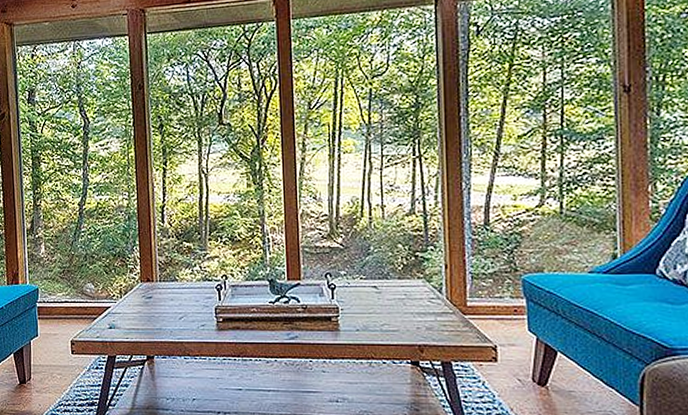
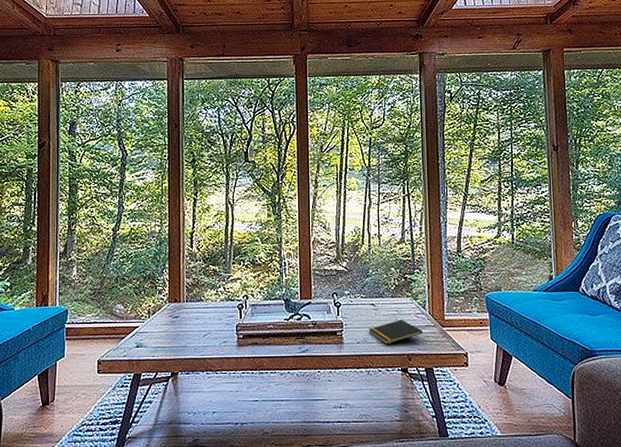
notepad: none [369,305,439,334] -> present [368,320,423,345]

